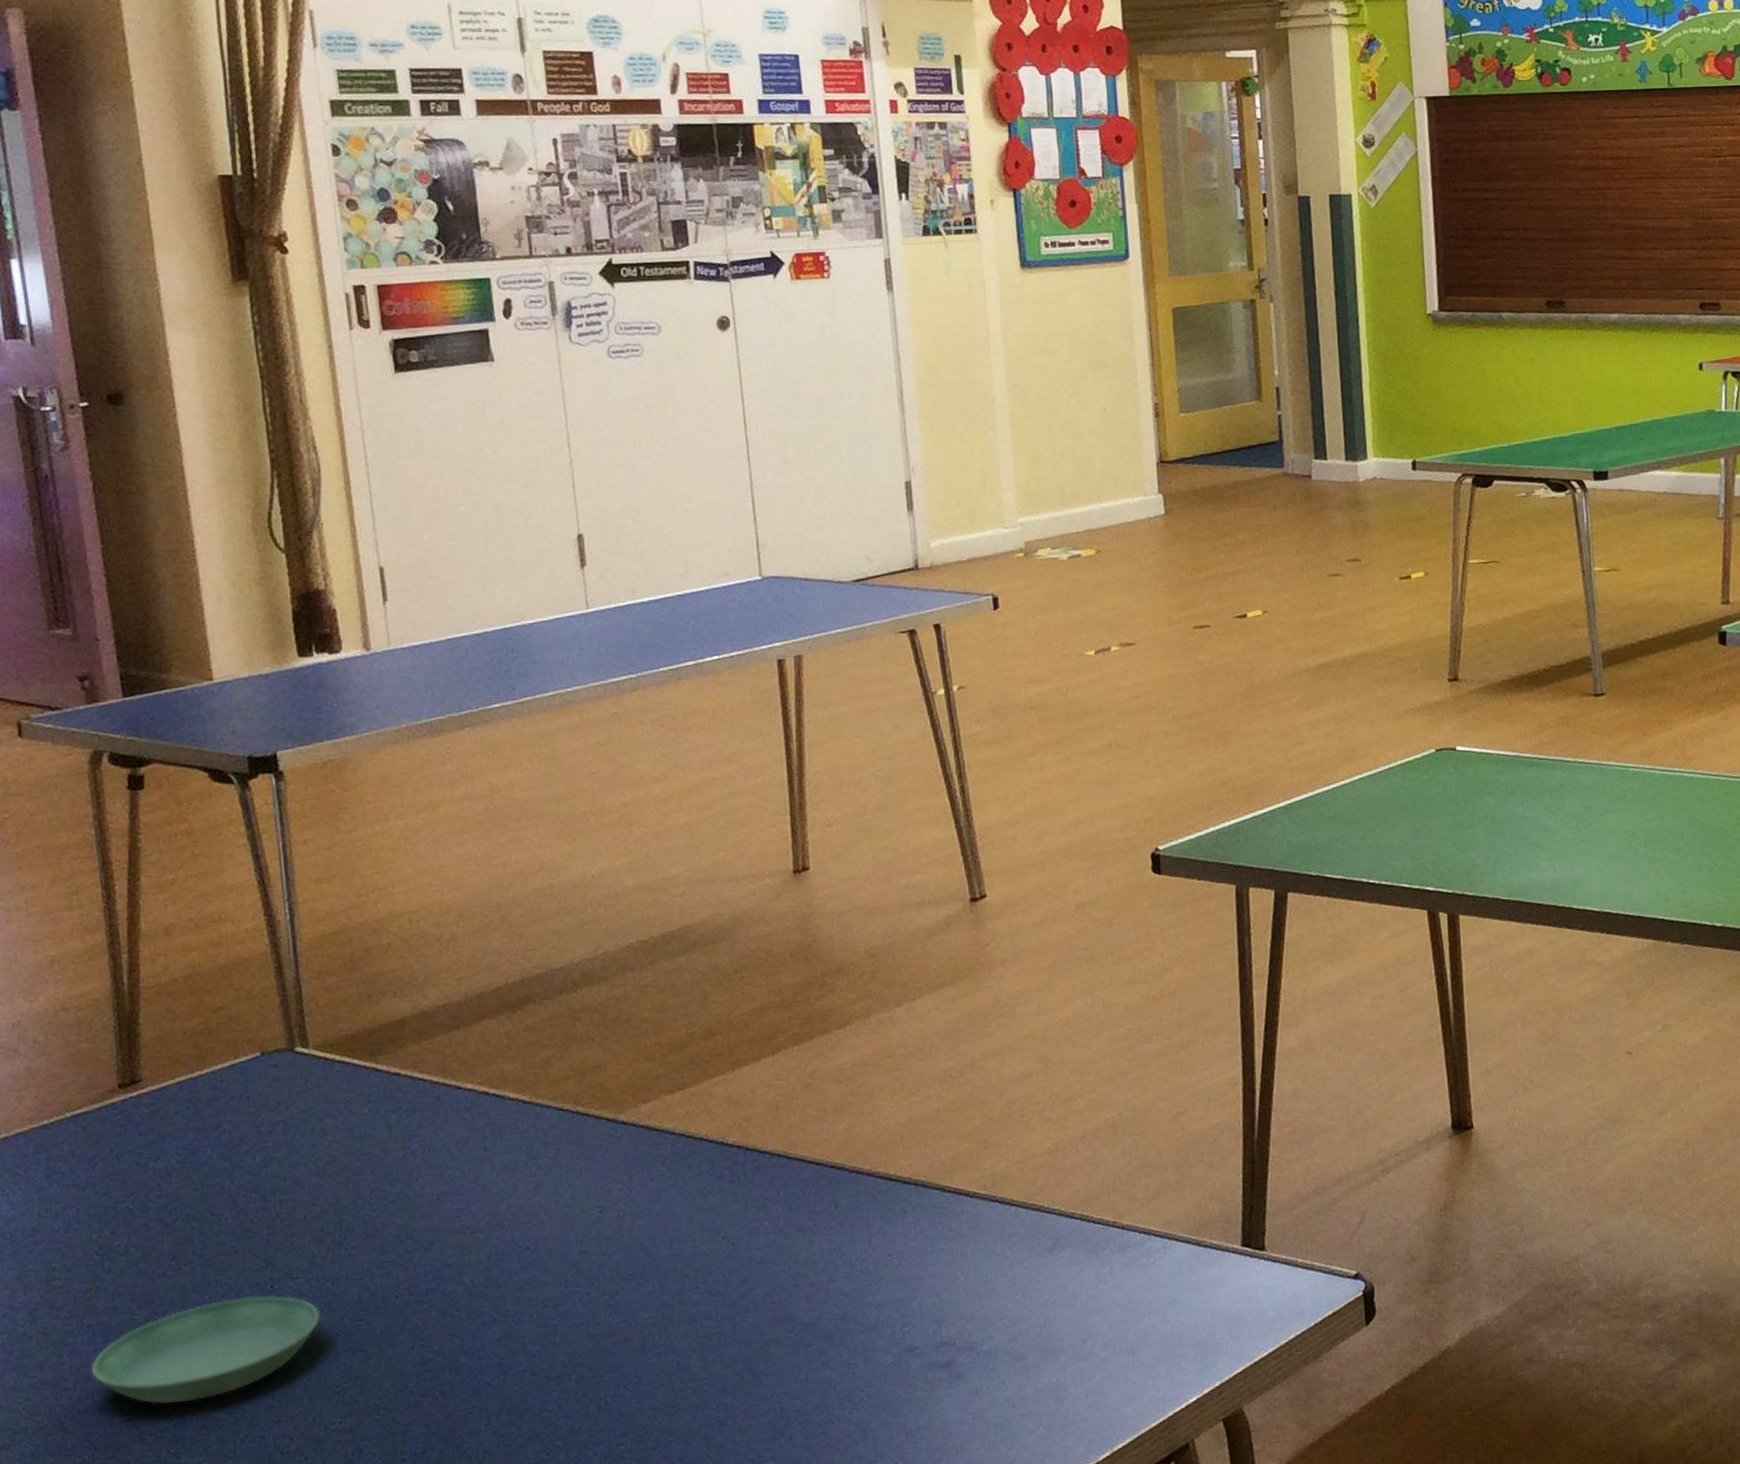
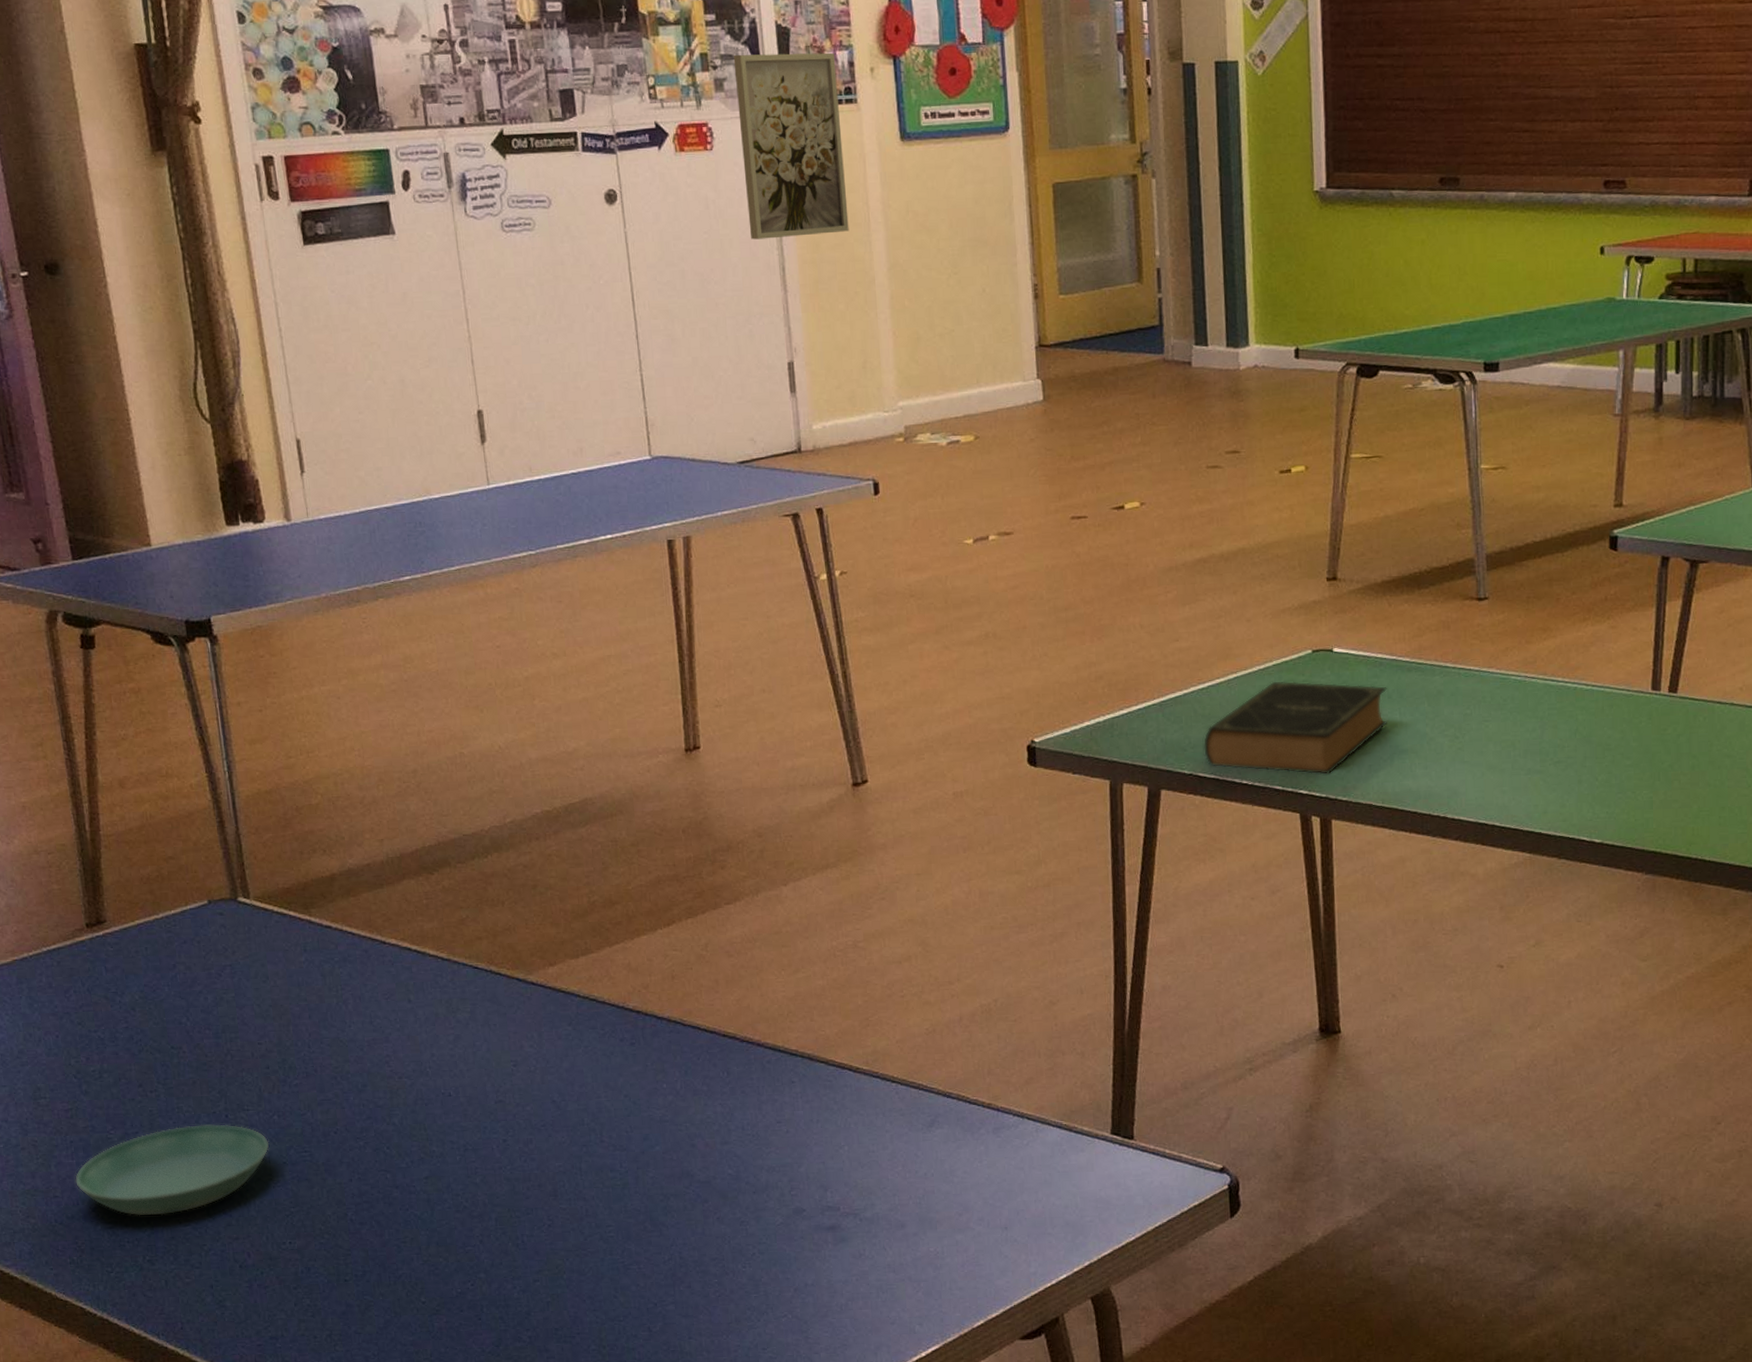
wall art: none [851,185,969,364] -> present [733,52,849,240]
book: none [1330,780,1511,871] -> present [1204,681,1387,775]

